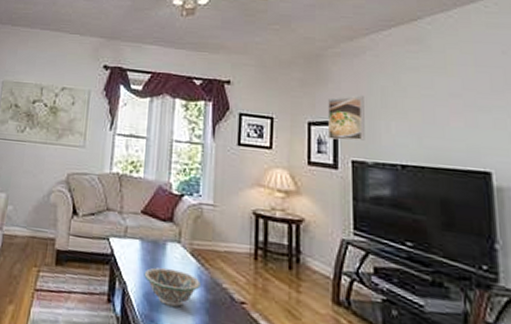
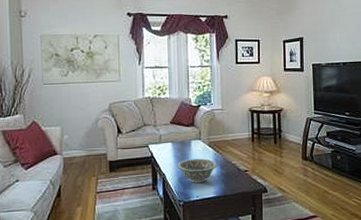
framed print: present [328,95,365,141] -> none [296,17,320,51]

